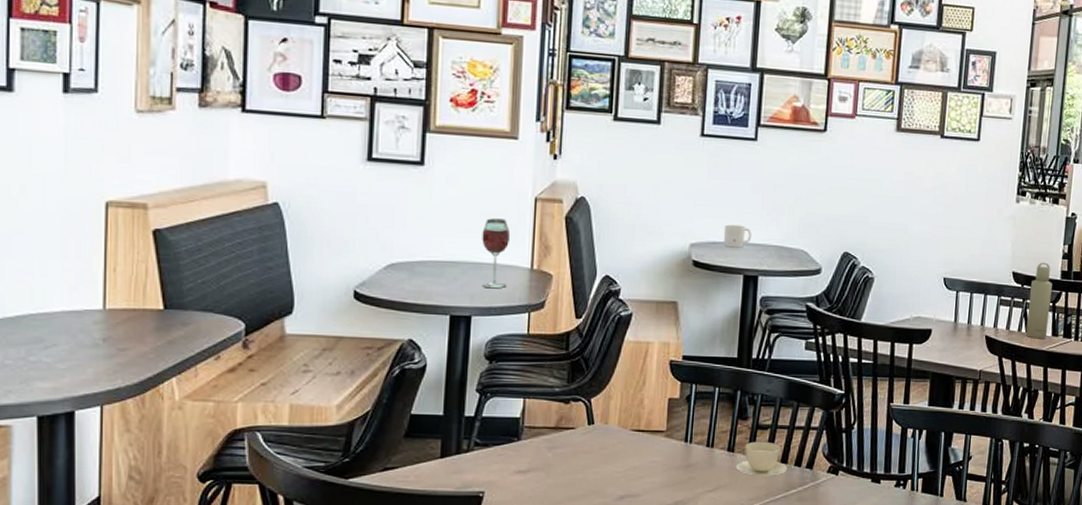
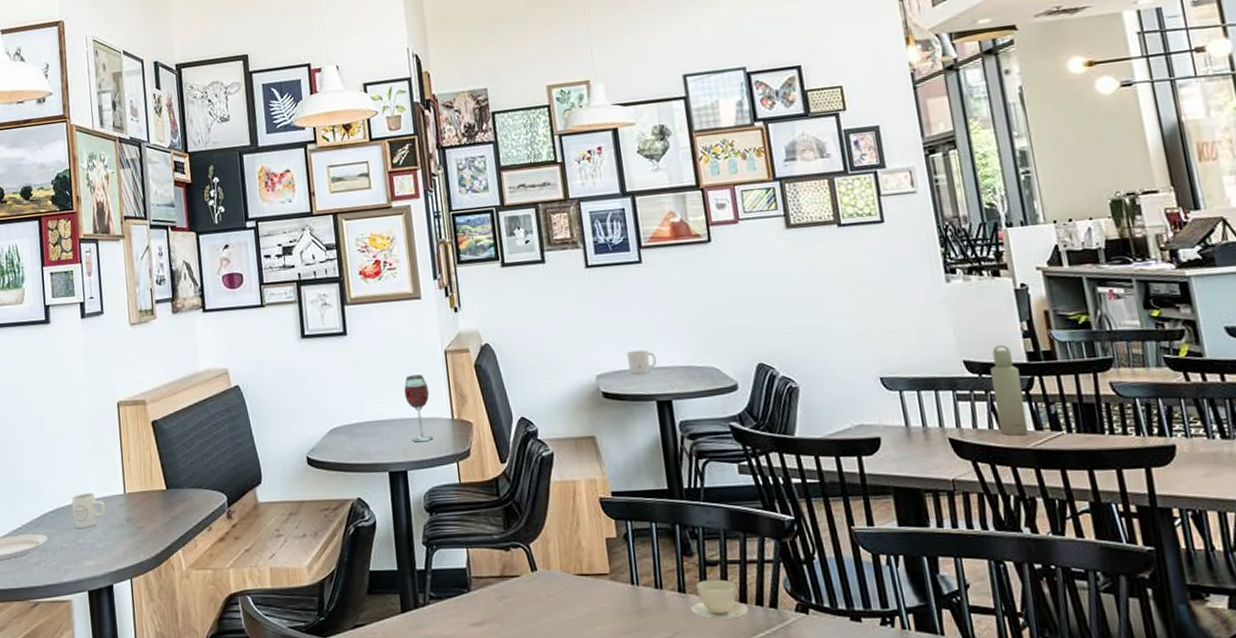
mug: none [24,303,73,345] -> present [71,492,106,529]

